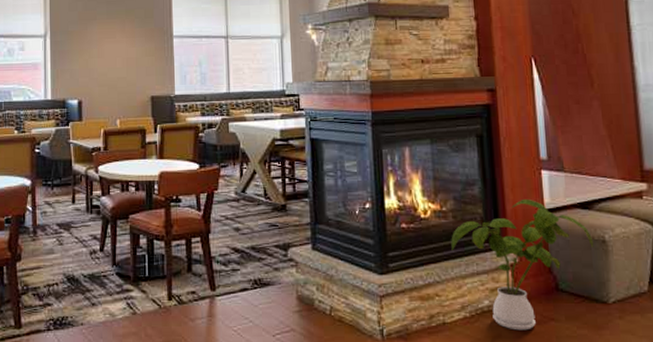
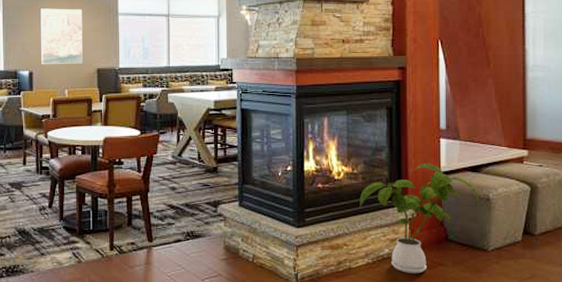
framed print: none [90,32,135,92] -> present [41,8,83,64]

